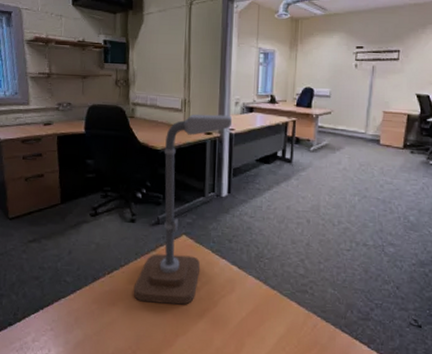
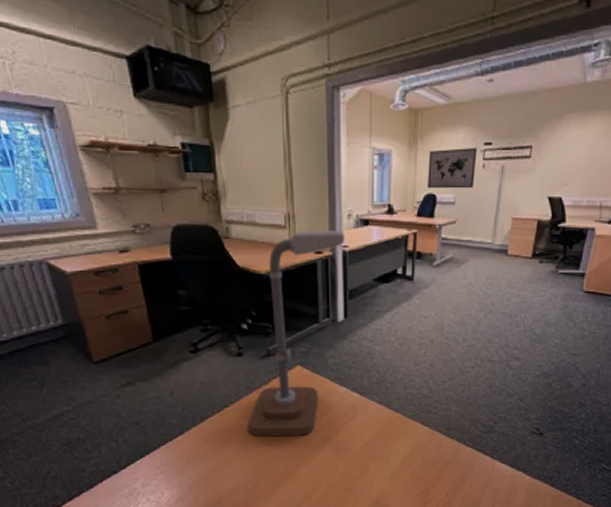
wall art: none [306,50,350,85] -> present [427,148,477,189]

